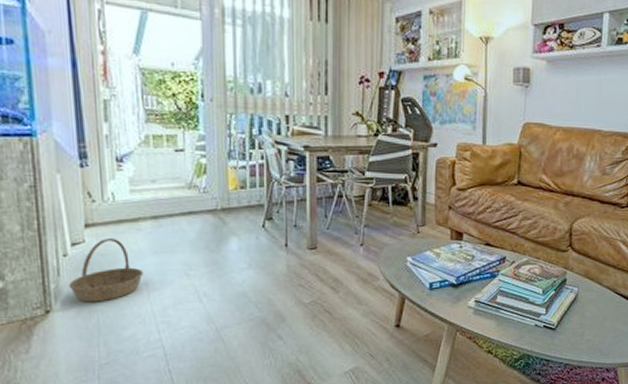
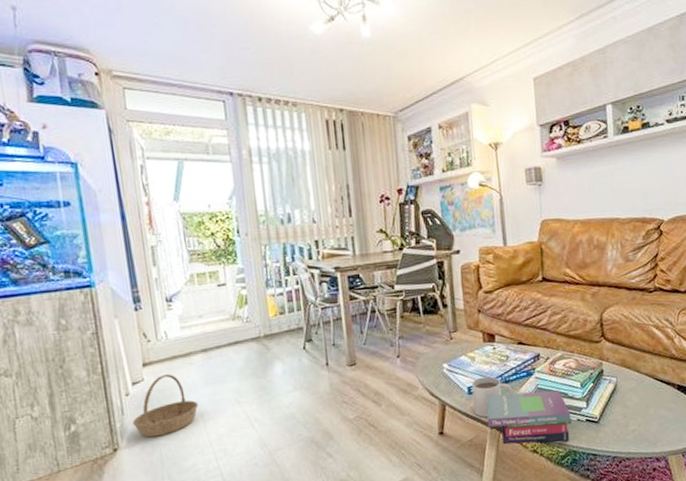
mug: none [433,274,475,315] -> present [471,376,513,418]
books: none [445,292,530,345] -> present [486,390,572,445]

